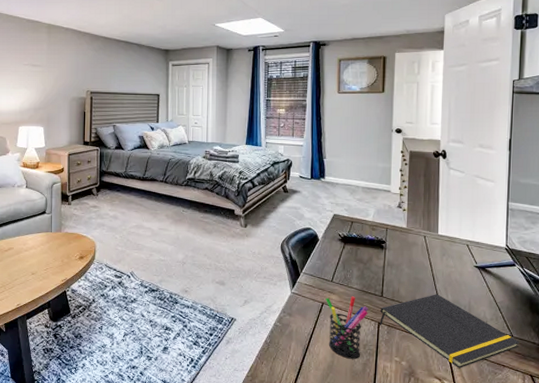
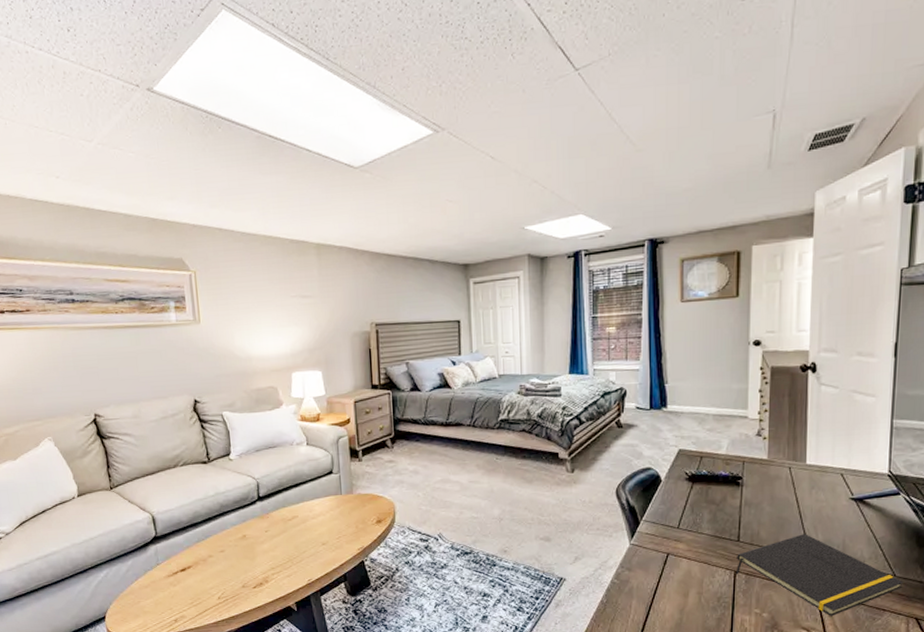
pen holder: present [325,296,368,359] -> none [670,543,722,615]

